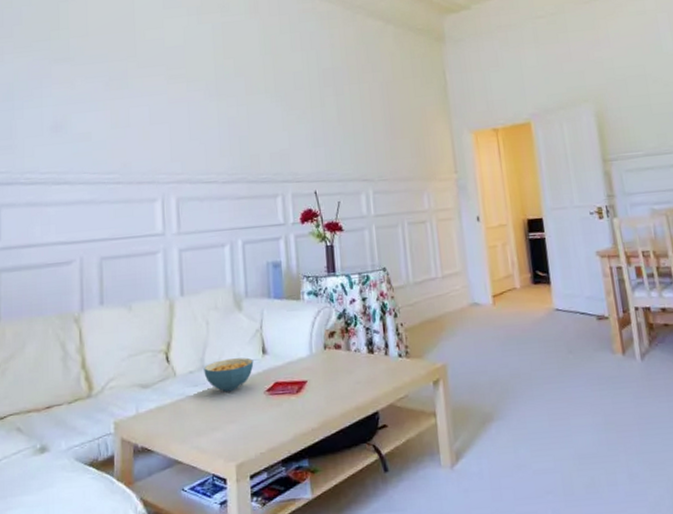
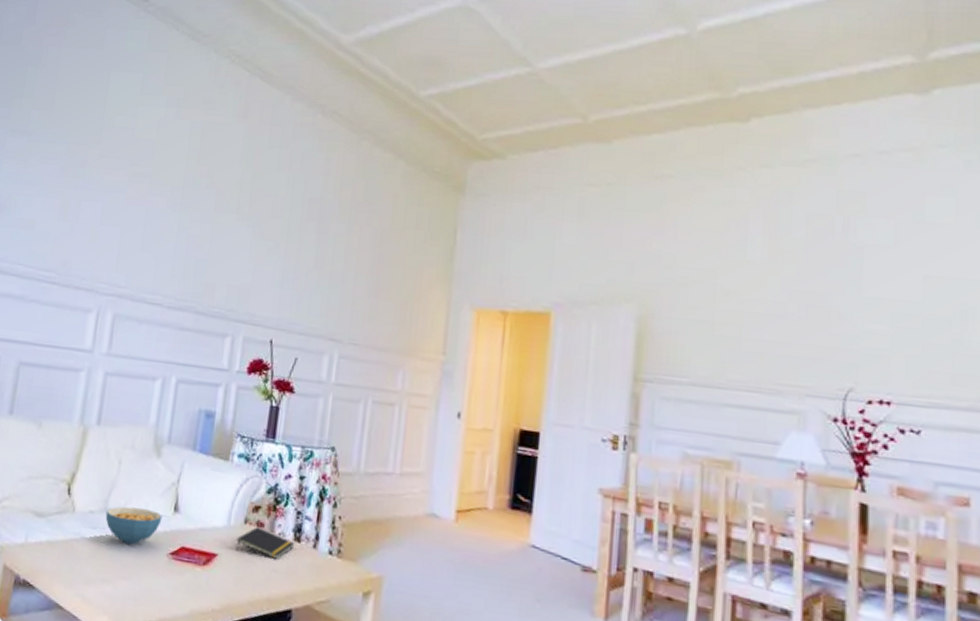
notepad: none [320,349,370,374] -> present [235,527,296,559]

